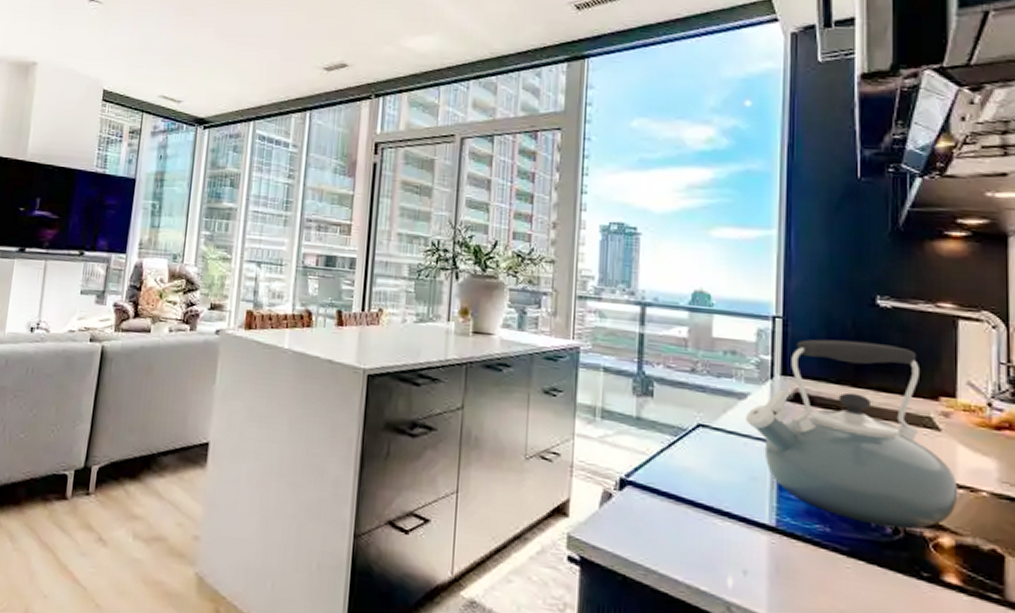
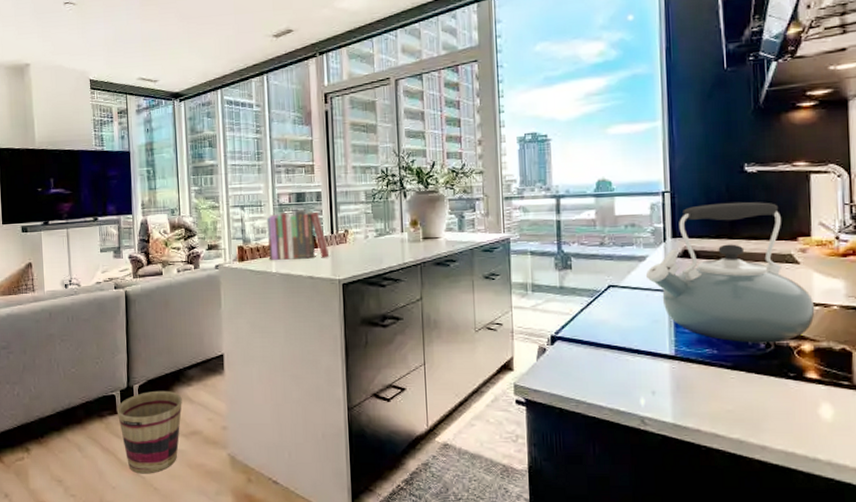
basket: none [66,476,150,585] -> present [116,390,182,474]
books: none [283,276,357,340] -> present [266,209,330,261]

